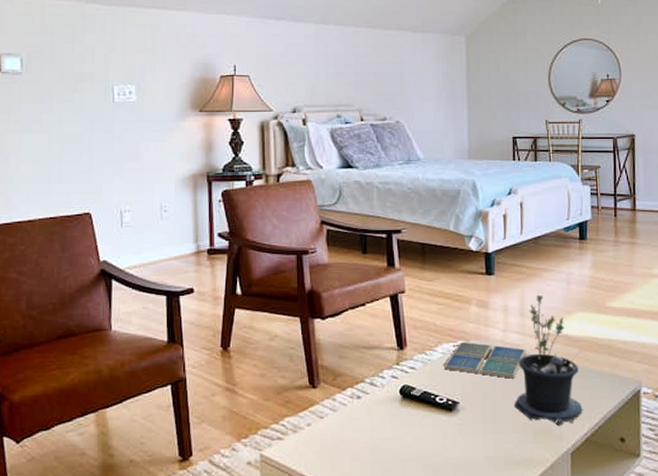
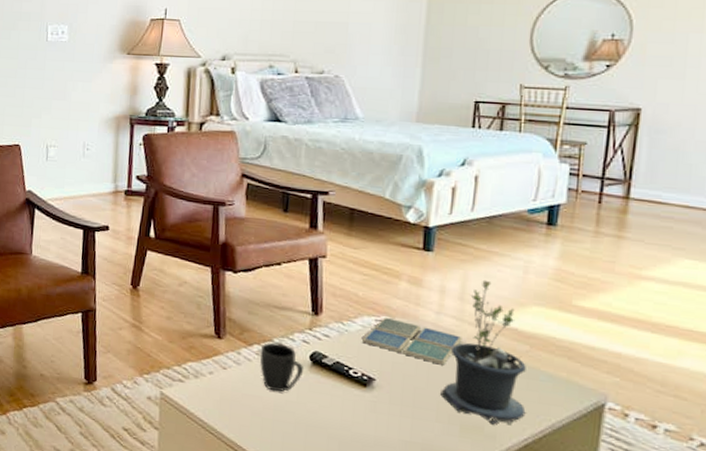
mug: none [353,383,396,432] -> present [259,342,304,392]

